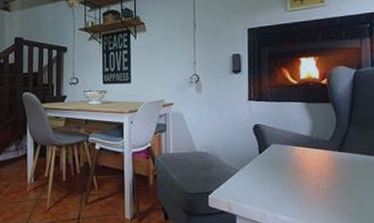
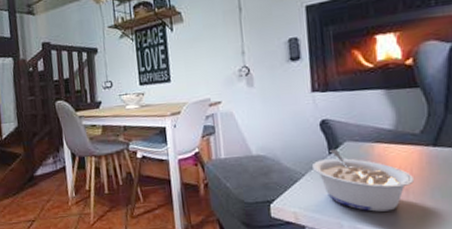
legume: none [245,150,323,204] -> present [312,149,414,212]

